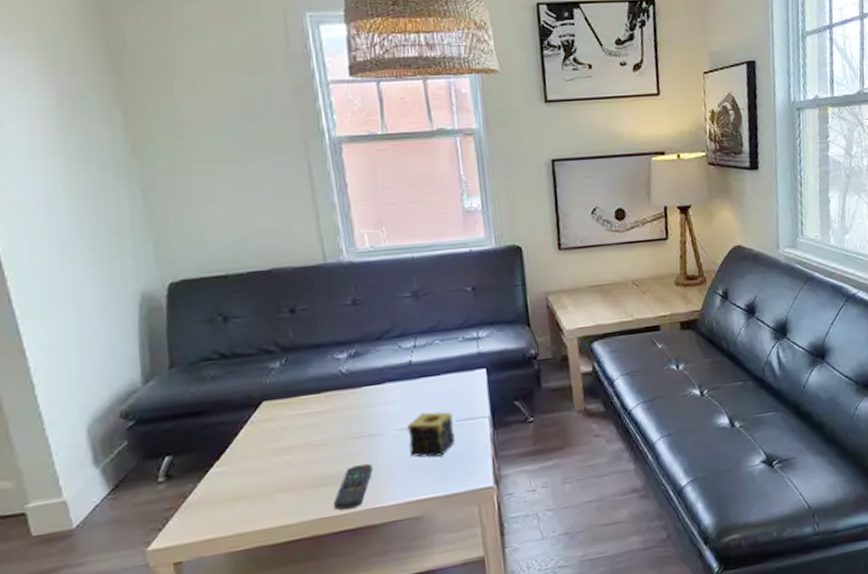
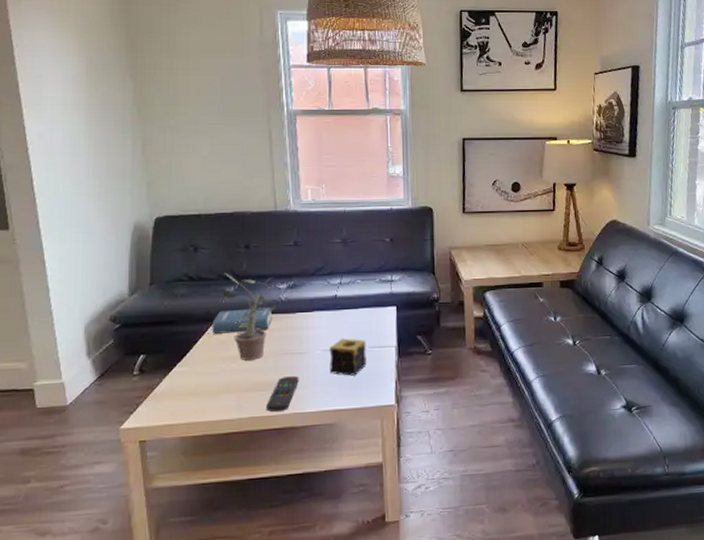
book: none [255,383,333,422] -> present [212,307,273,334]
potted plant: none [264,346,336,451] -> present [221,274,276,361]

